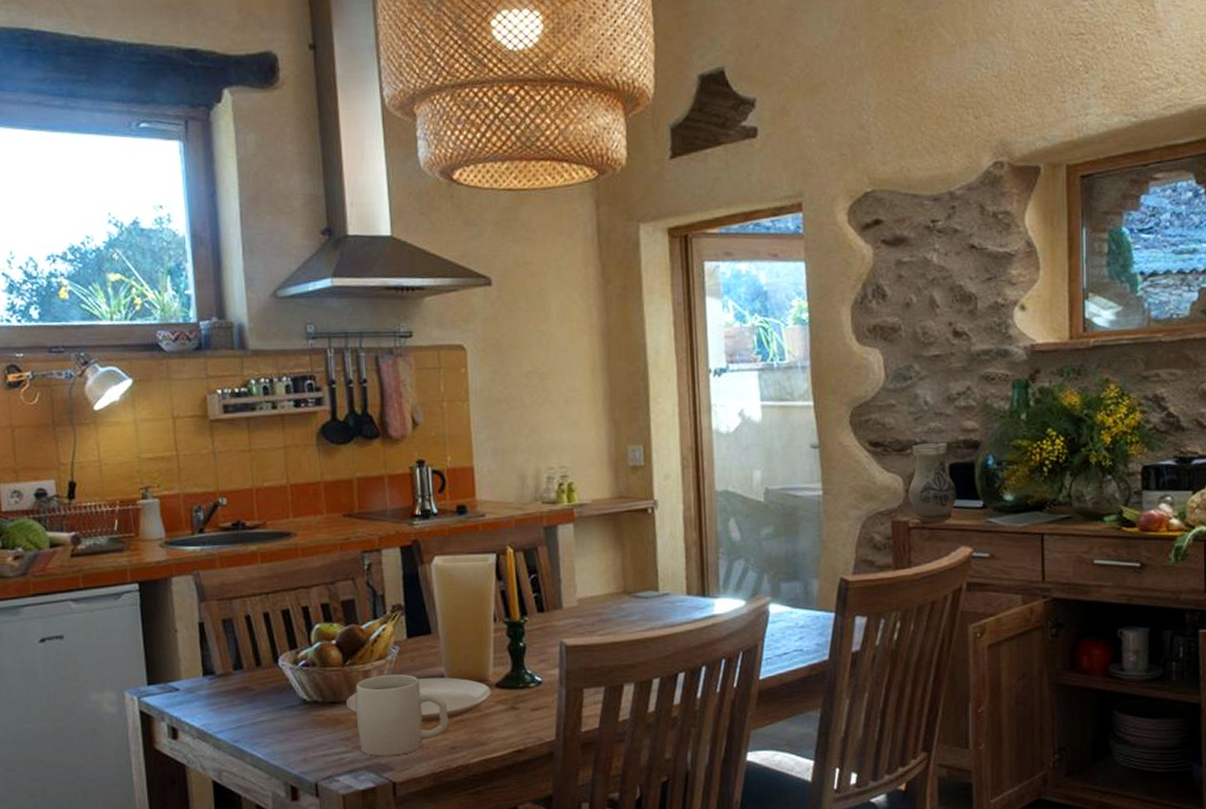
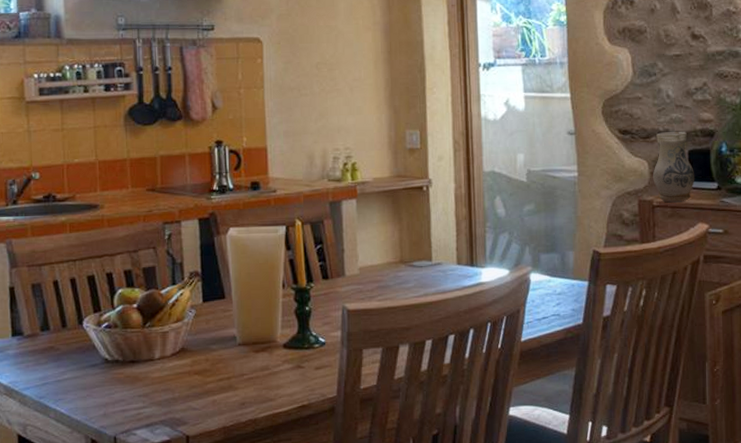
plate: present [346,677,491,722] -> none [145,339,279,379]
mug: present [355,674,449,757] -> none [153,335,239,412]

